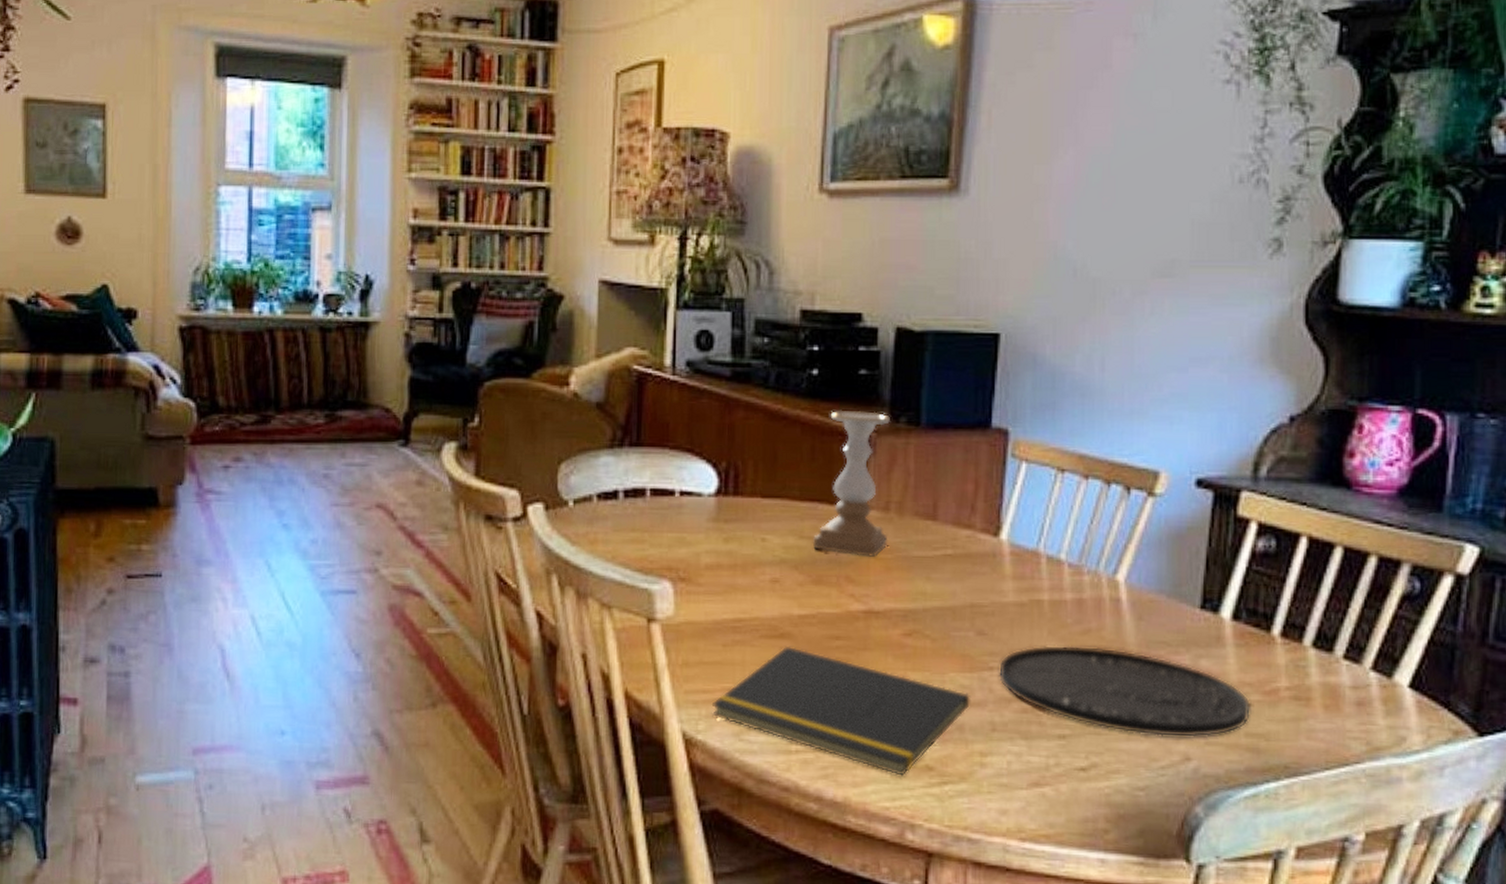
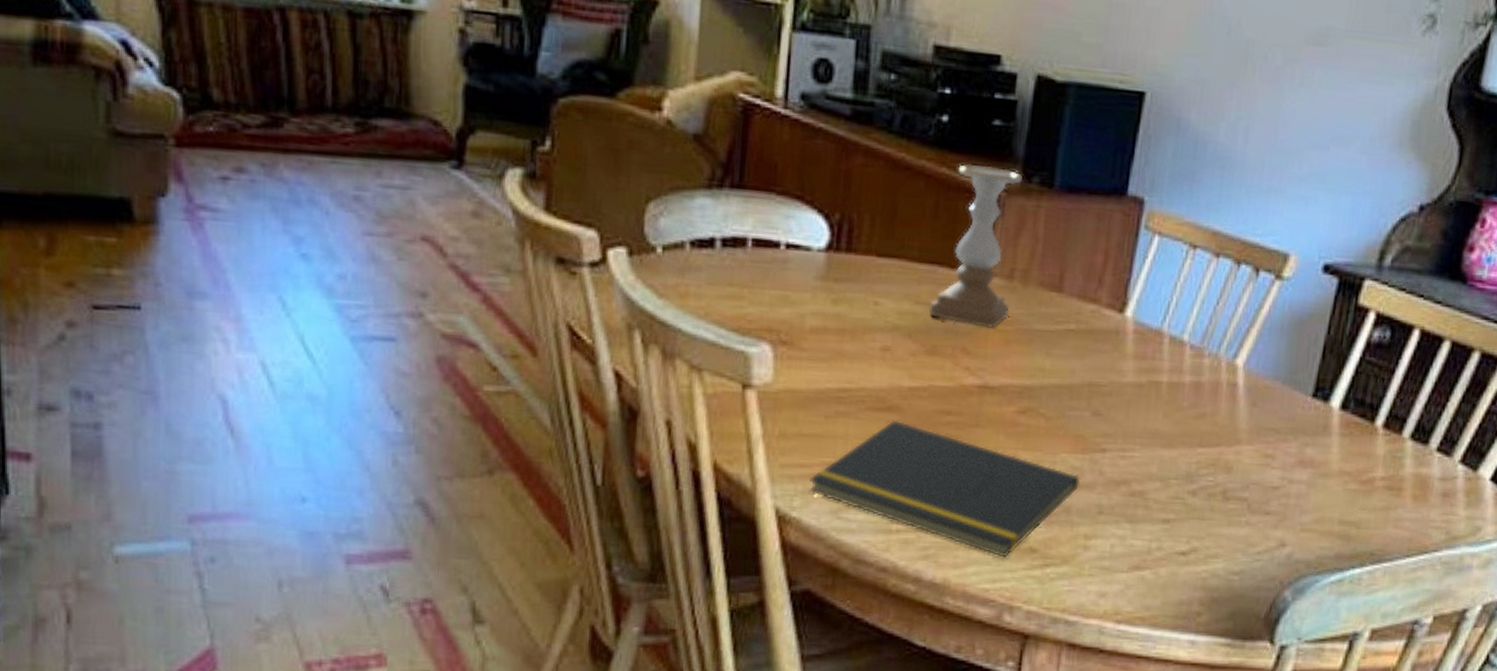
plate: present [998,645,1252,737] -> none [1109,428,1348,524]

